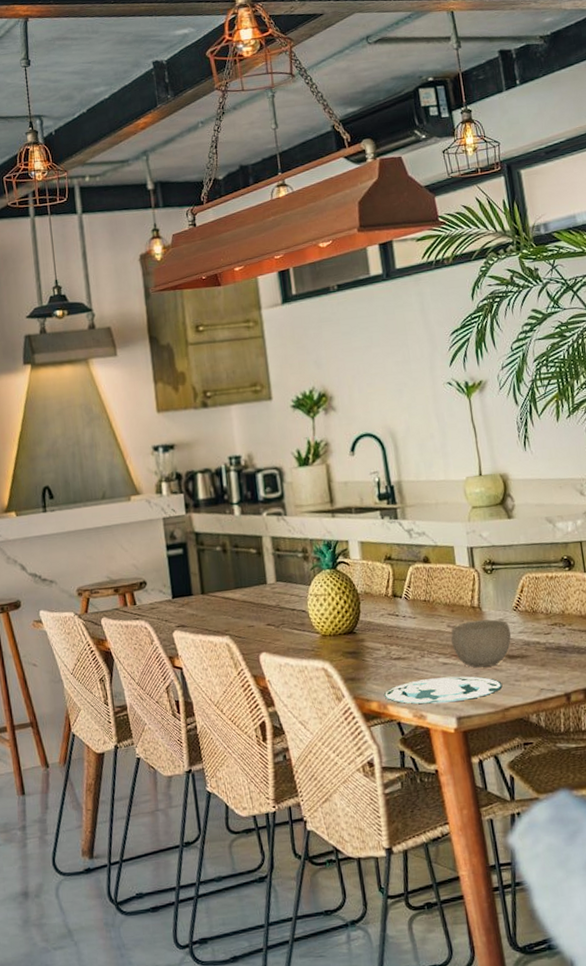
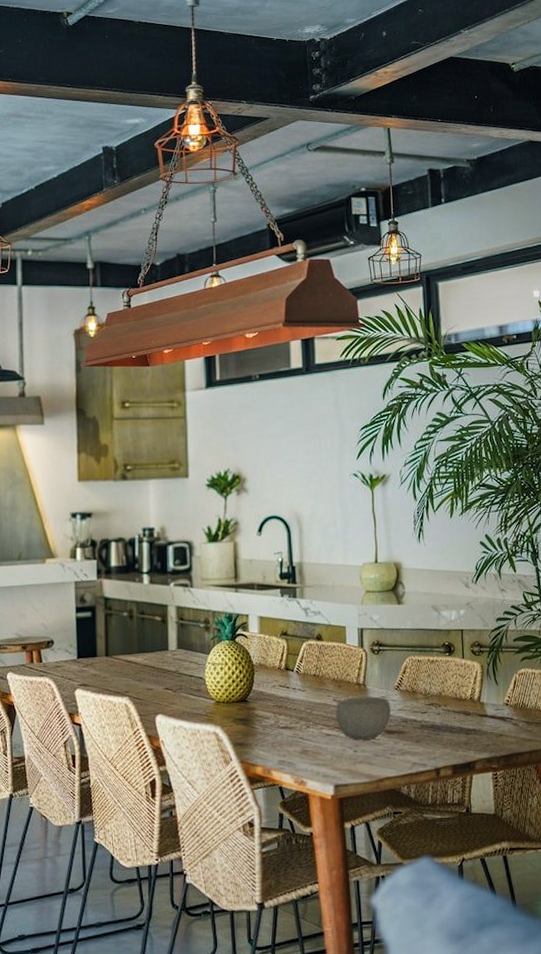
plate: present [383,676,503,704] -> none [268,747,379,771]

